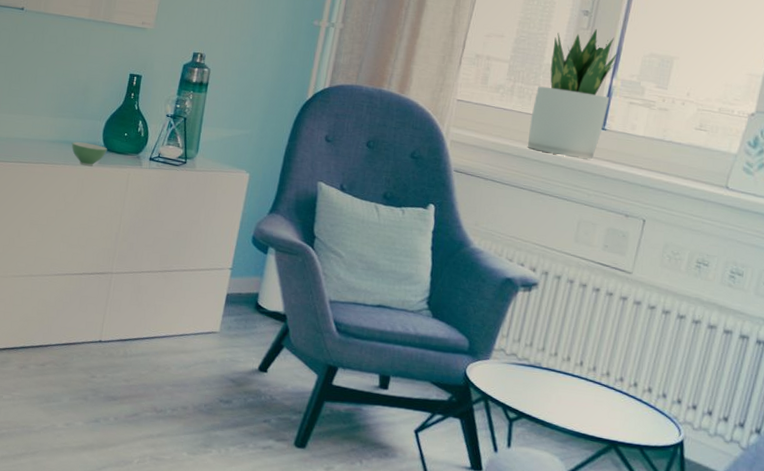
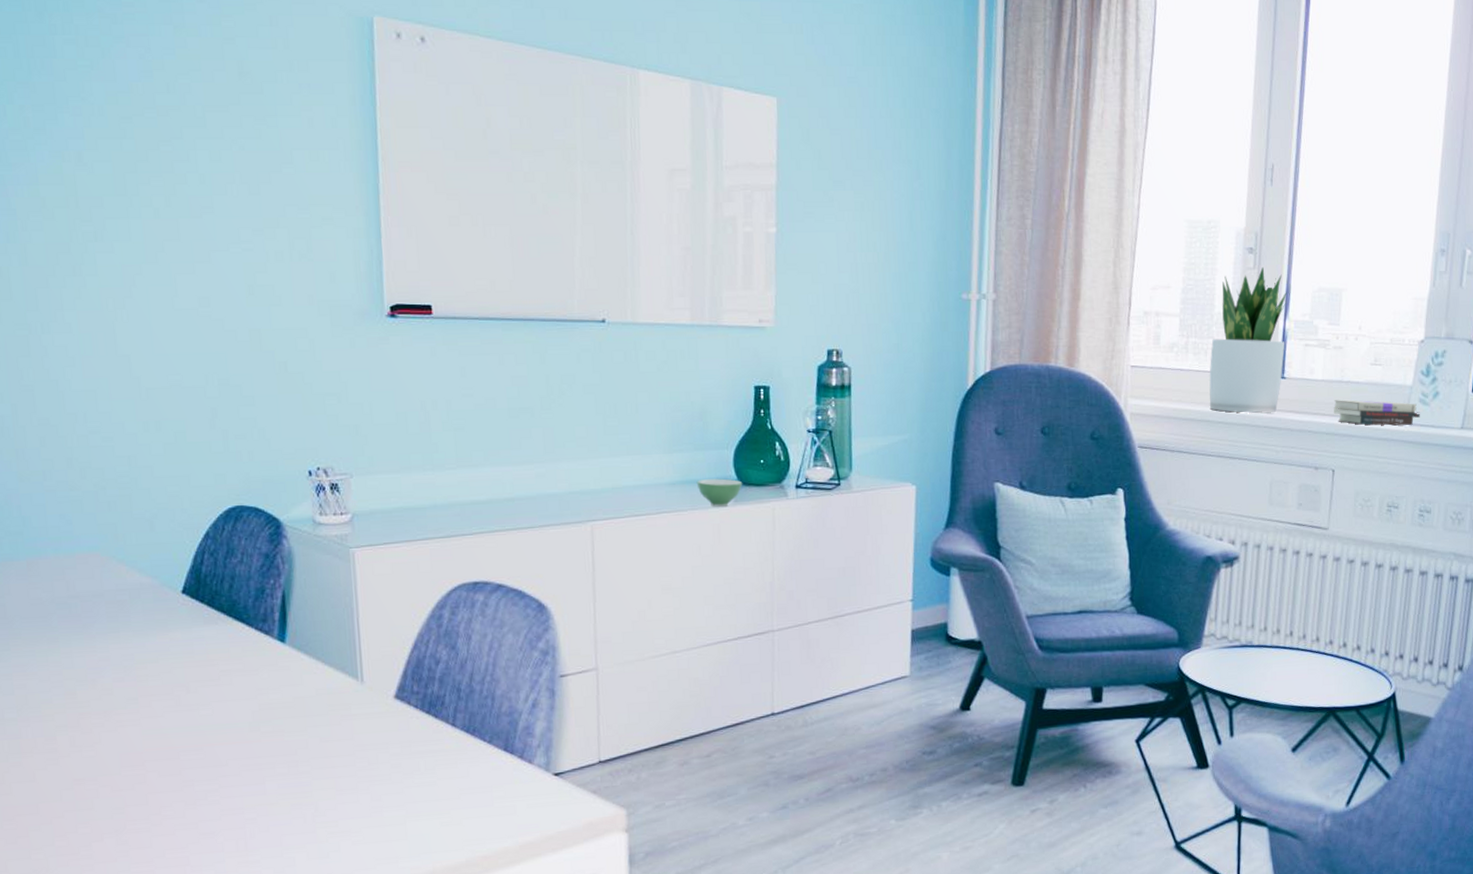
books: none [651,156,742,192] -> present [1334,399,1420,426]

